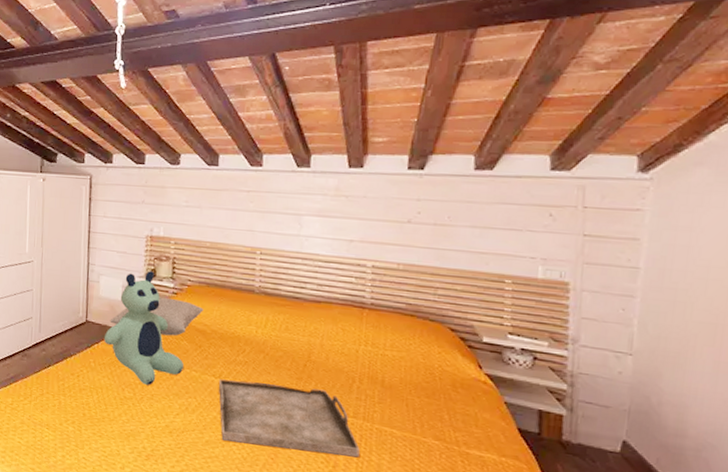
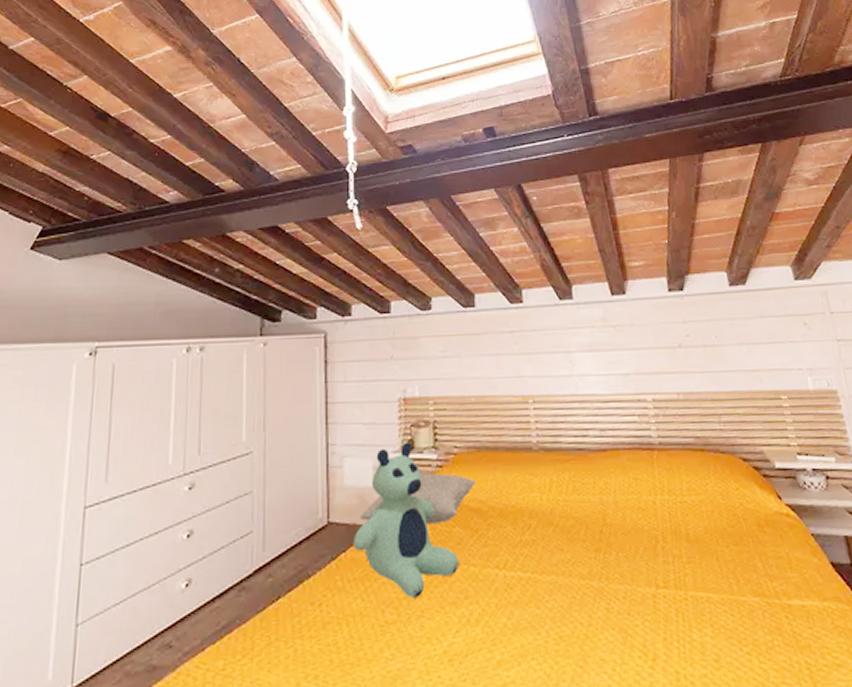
serving tray: present [218,379,360,458] -> none [504,559,679,655]

